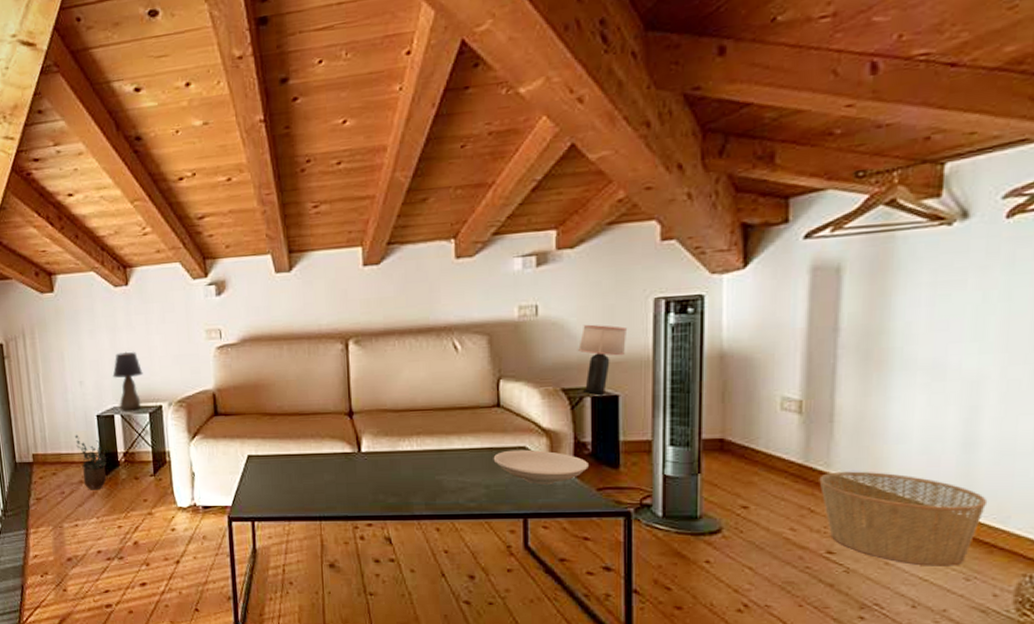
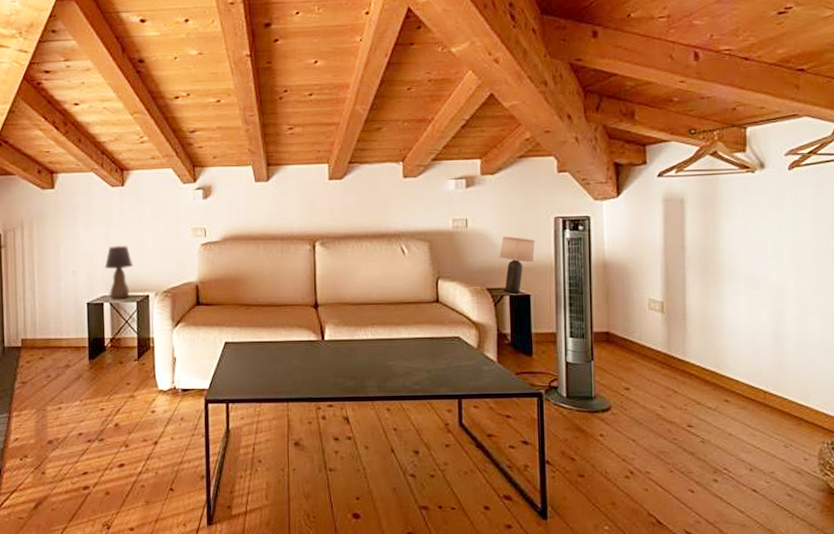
potted plant: present [75,435,108,490] -> none [65,321,95,374]
decorative bowl: present [493,449,588,486] -> none [433,339,509,371]
basket: present [819,471,988,566] -> none [679,359,795,436]

